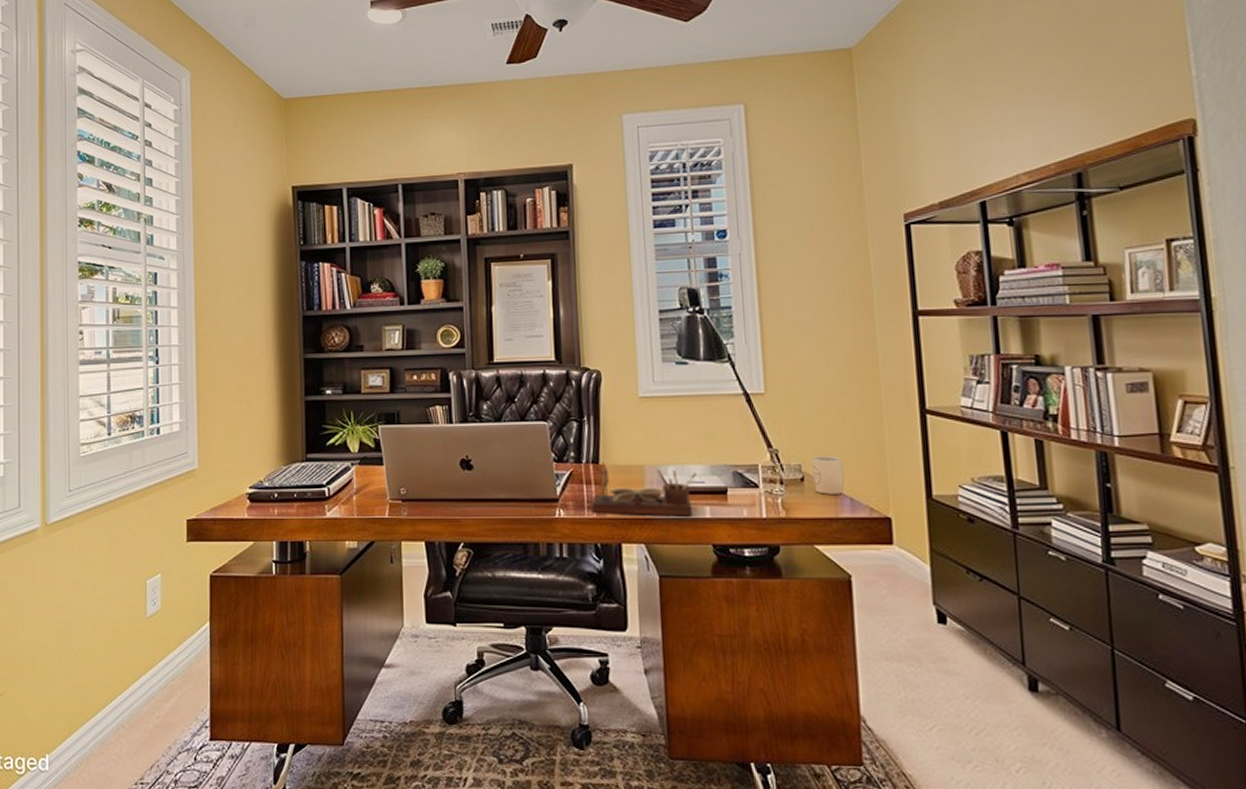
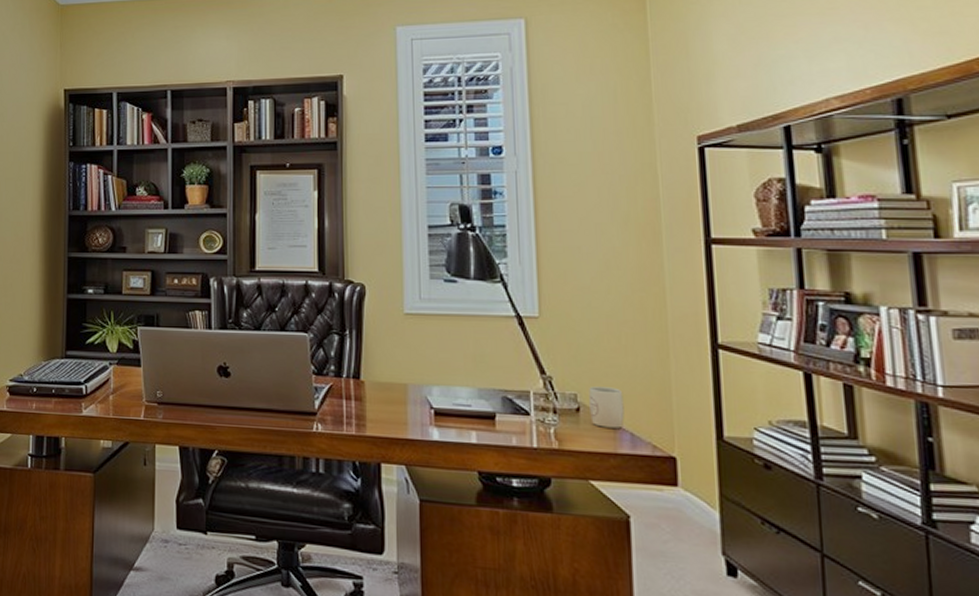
desk organizer: present [591,462,697,517] -> none [350,377,463,440]

